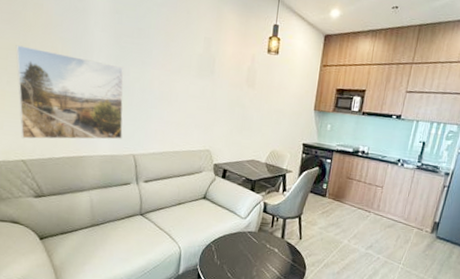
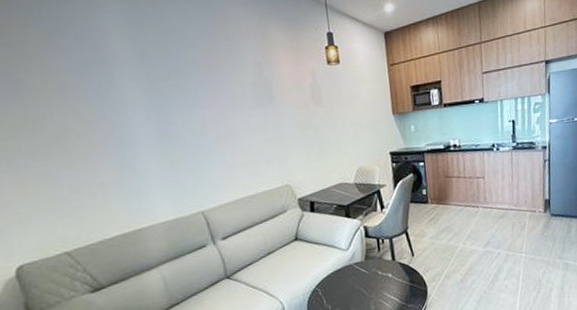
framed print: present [15,45,124,140] -> none [26,115,184,227]

